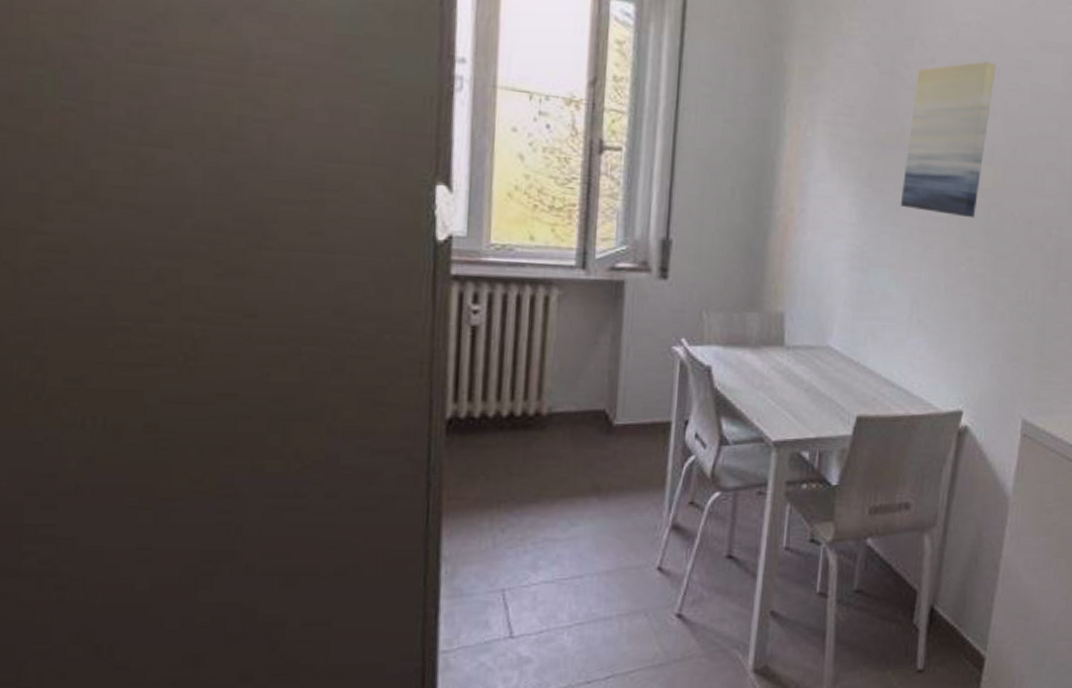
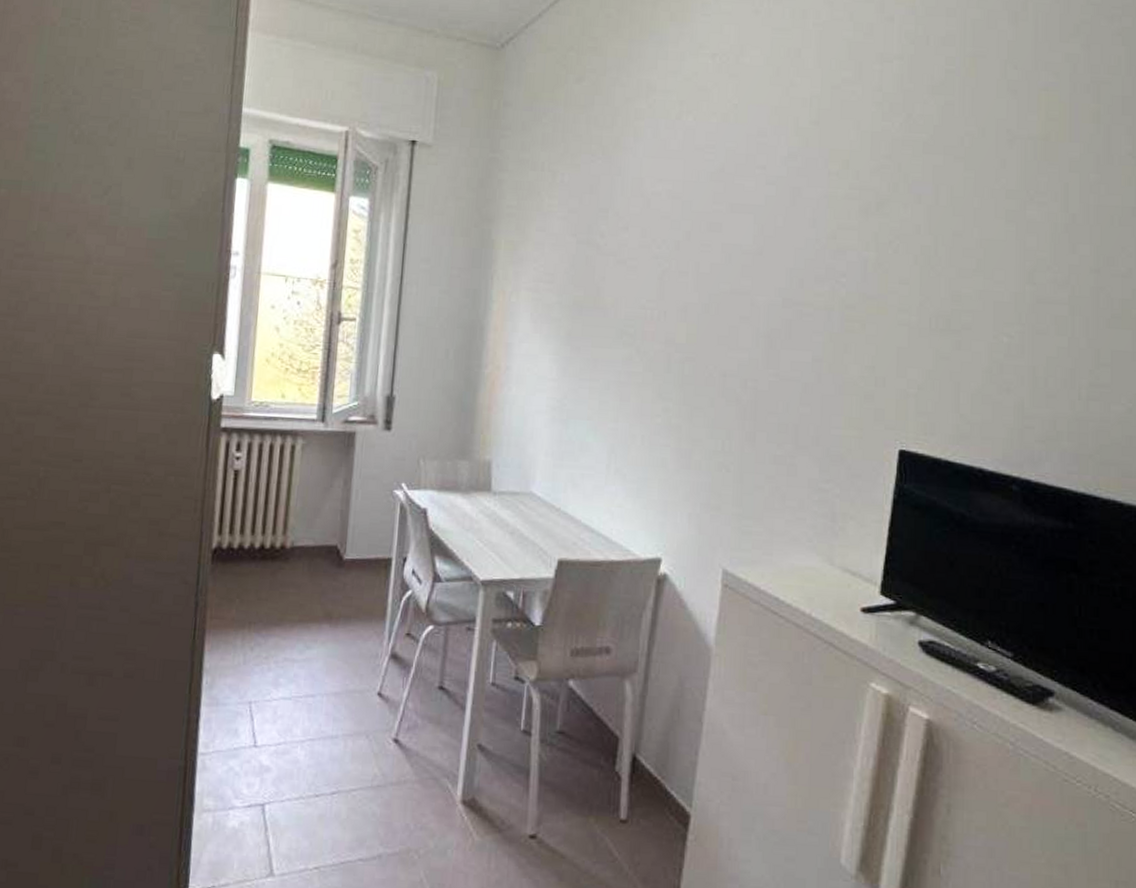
wall art: present [900,61,996,219] -> none [597,226,687,372]

